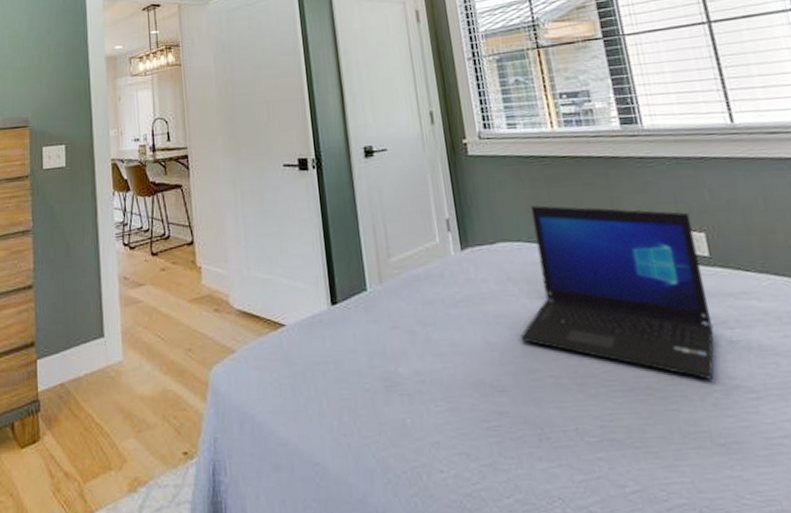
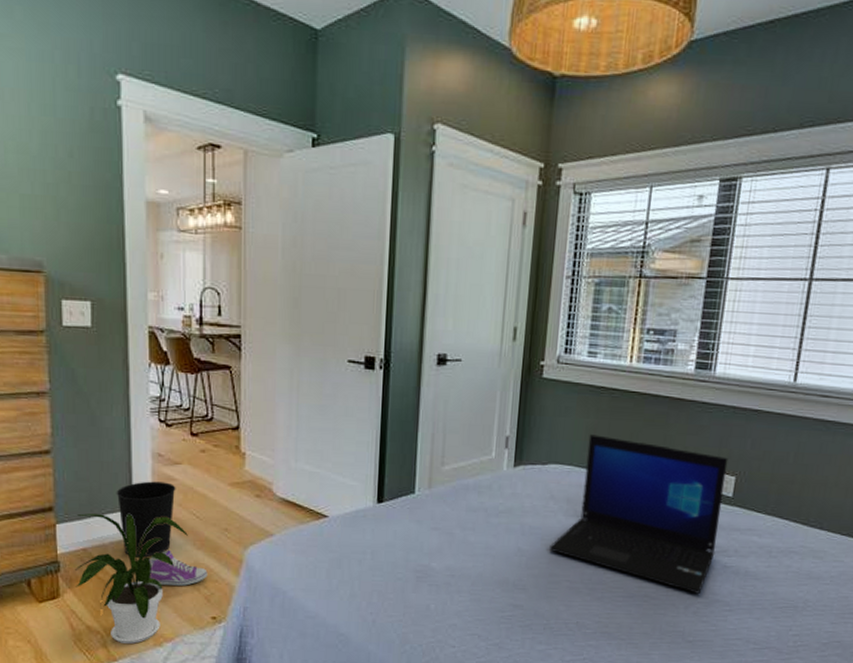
house plant: none [54,342,155,491] -> present [75,513,188,644]
wastebasket: none [88,305,142,389] -> present [116,481,176,557]
sneaker: none [120,377,176,418] -> present [148,550,208,586]

